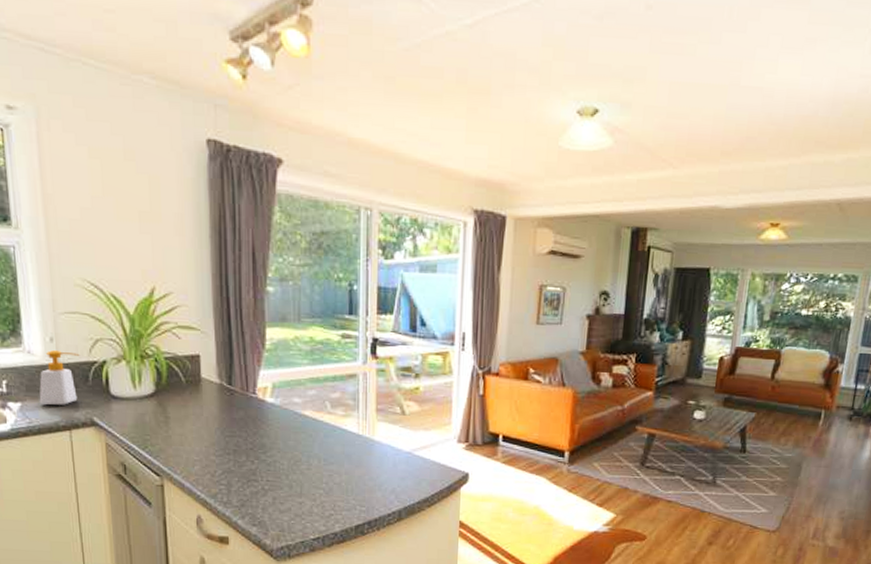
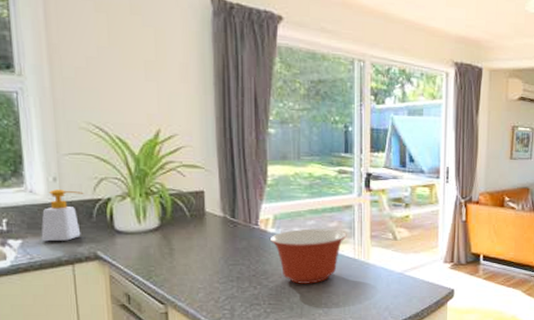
mixing bowl: none [269,399,351,461] -> present [270,228,347,284]

